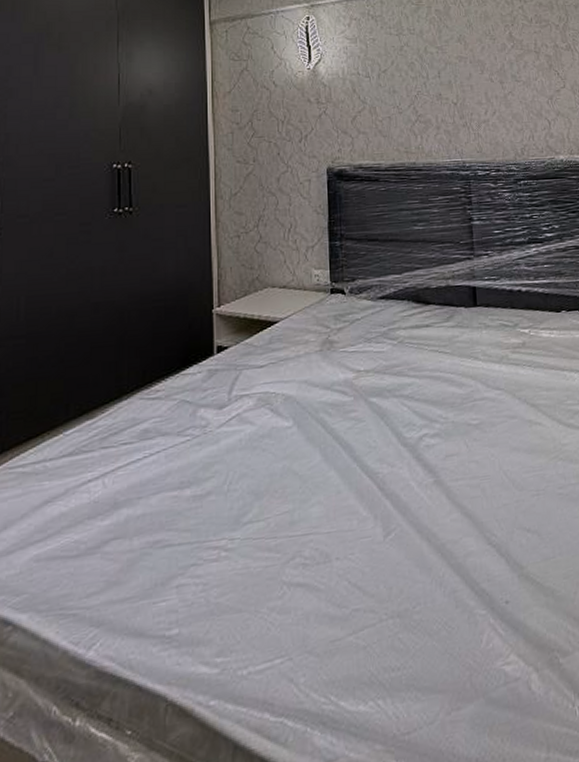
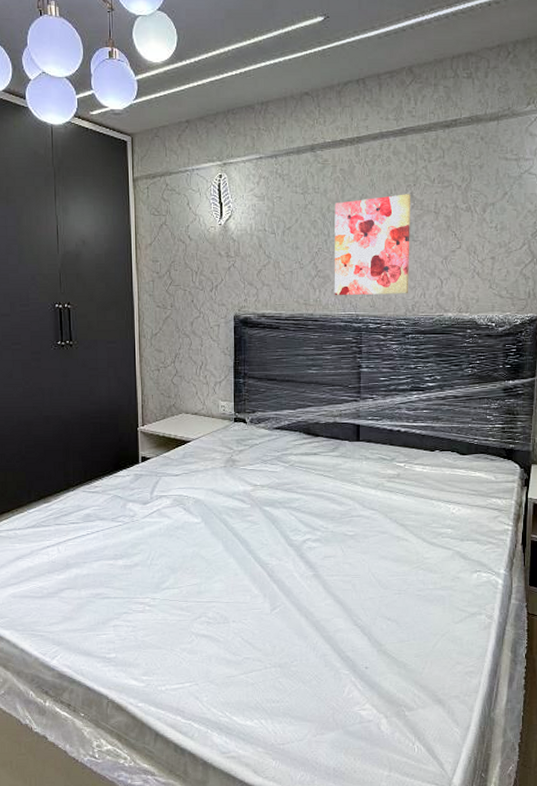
wall art: none [432,34,517,142] -> present [334,194,410,296]

